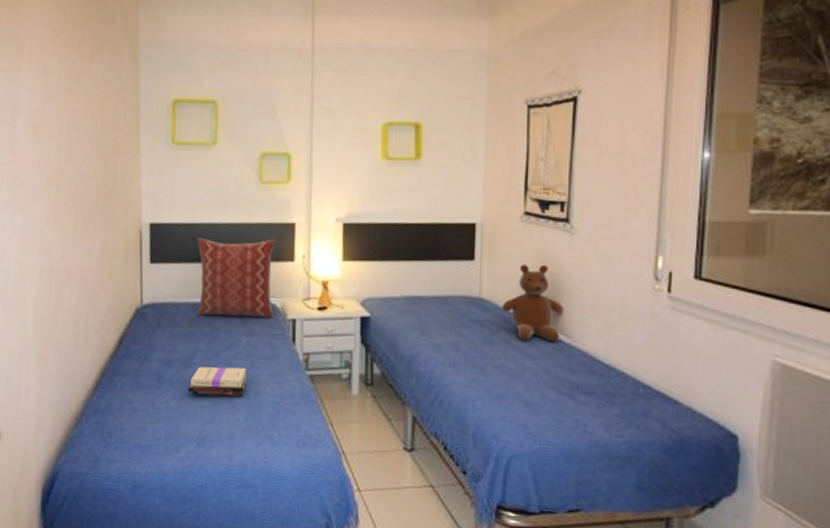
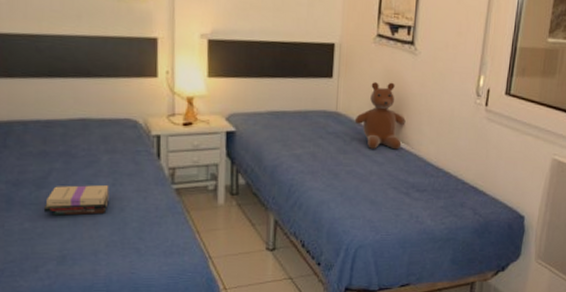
pillow: present [197,238,276,319] -> none [45,51,138,135]

